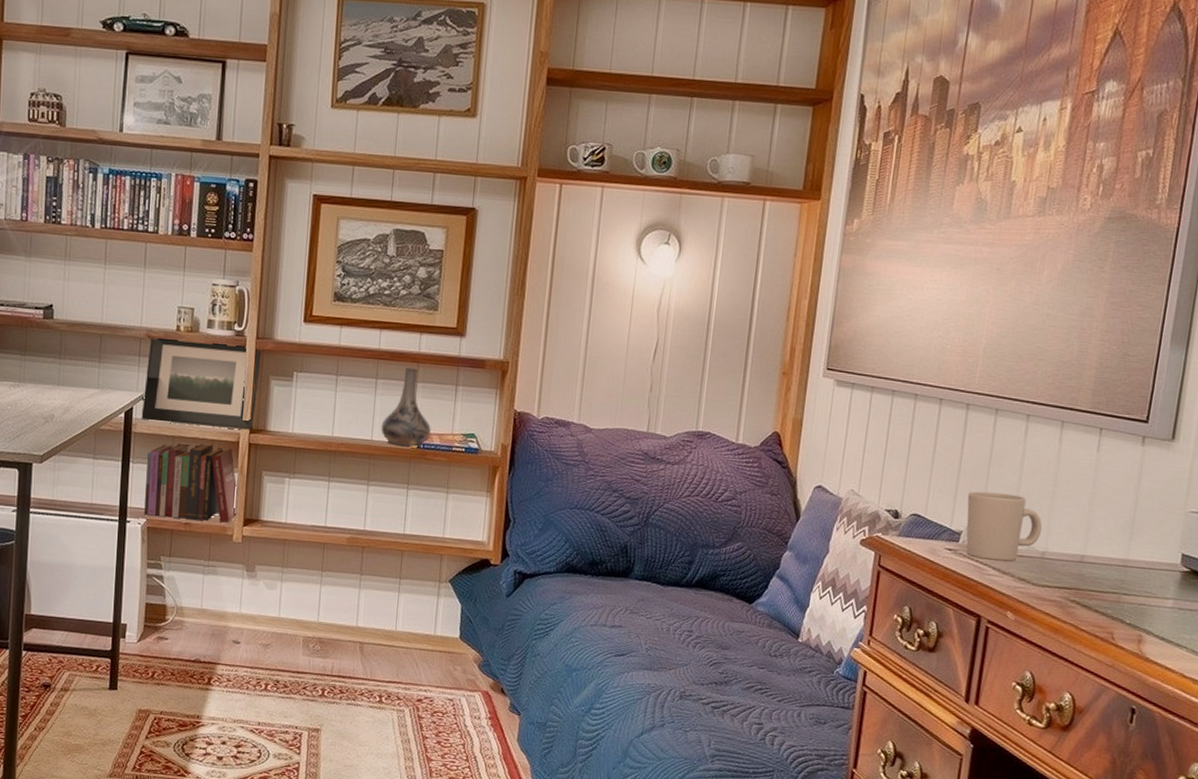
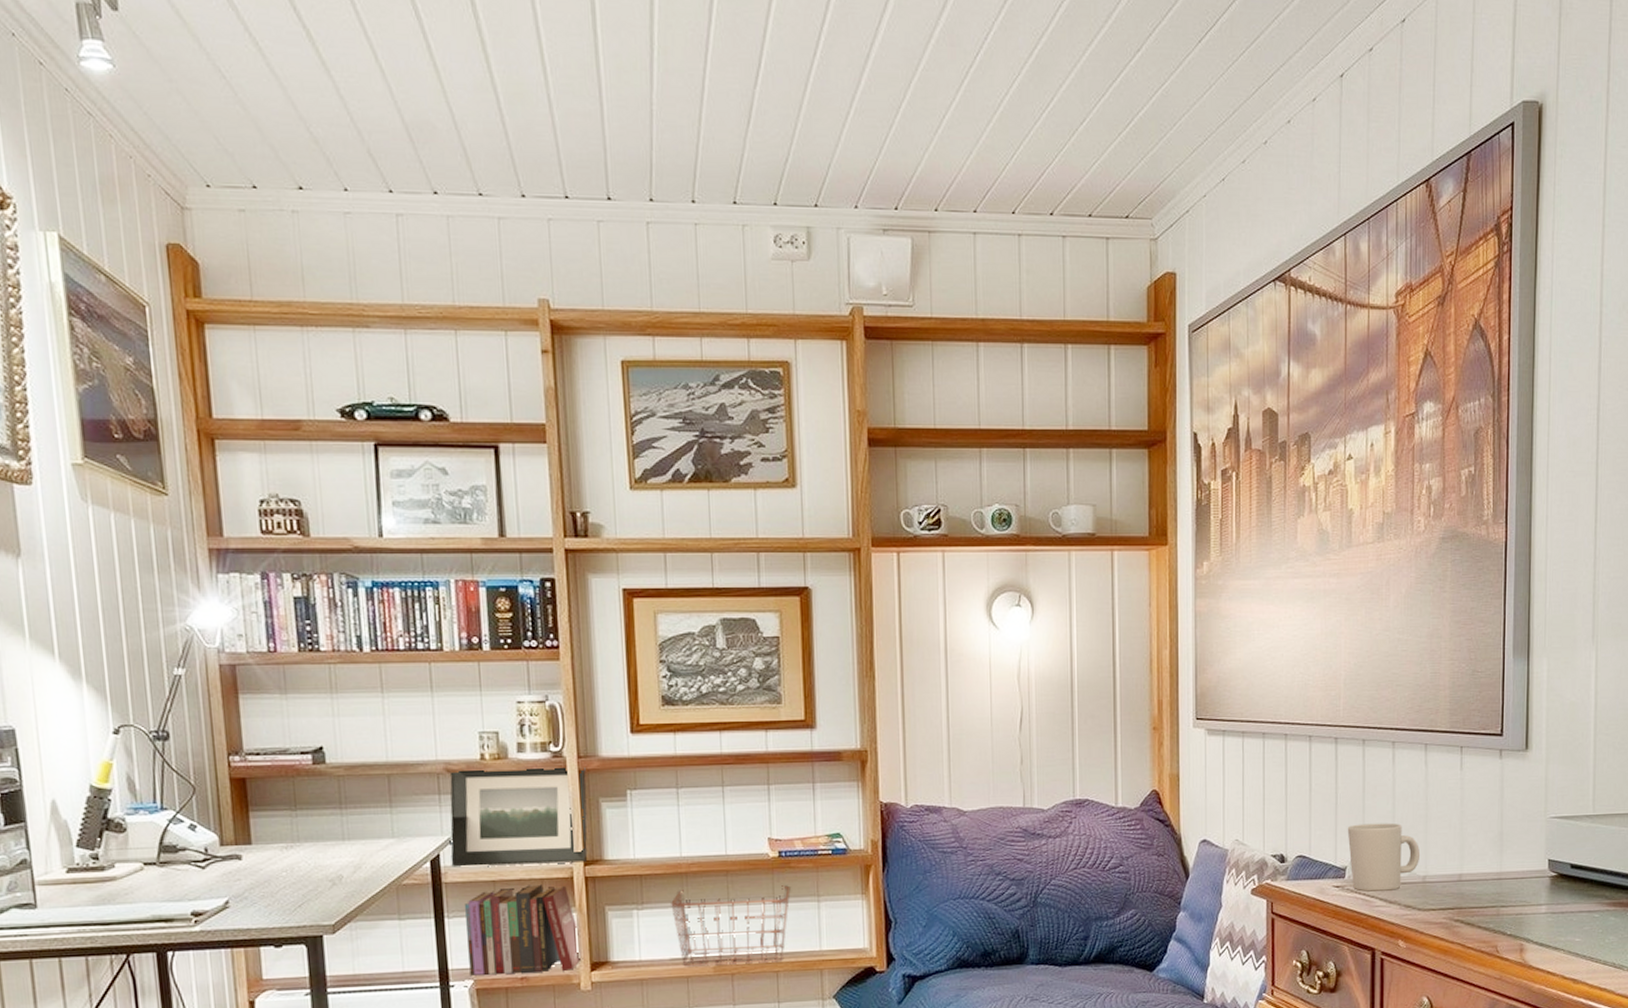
basket: none [318,466,424,542] -> present [671,885,791,967]
decorative vase: present [381,367,431,447] -> none [735,769,791,857]

